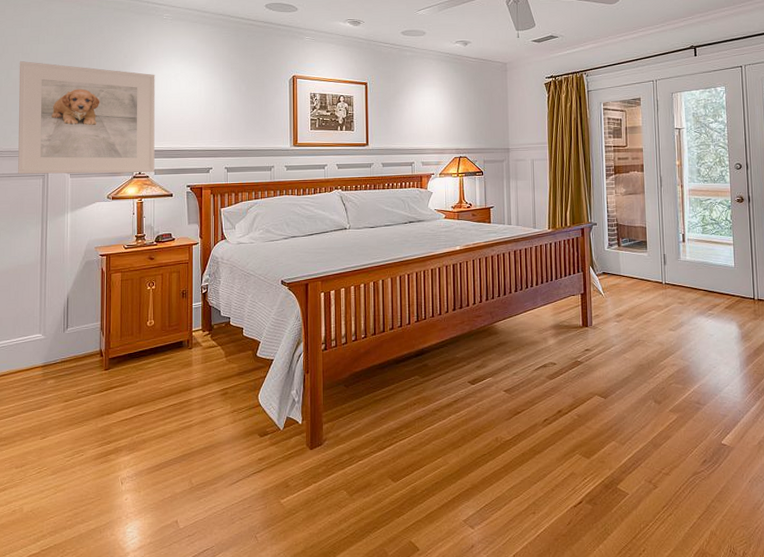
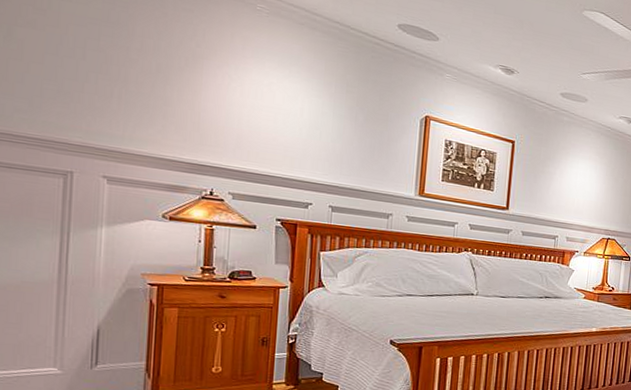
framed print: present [18,61,155,174] -> none [24,17,240,197]

